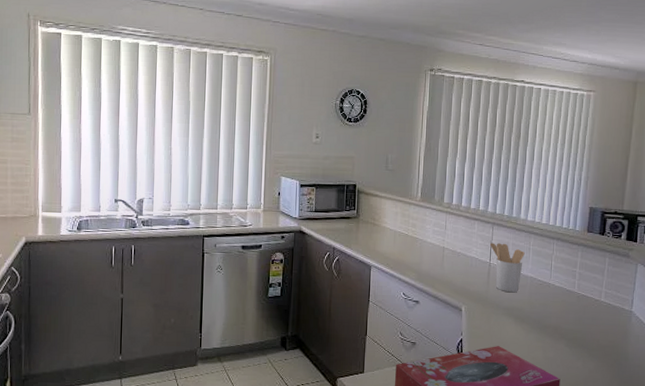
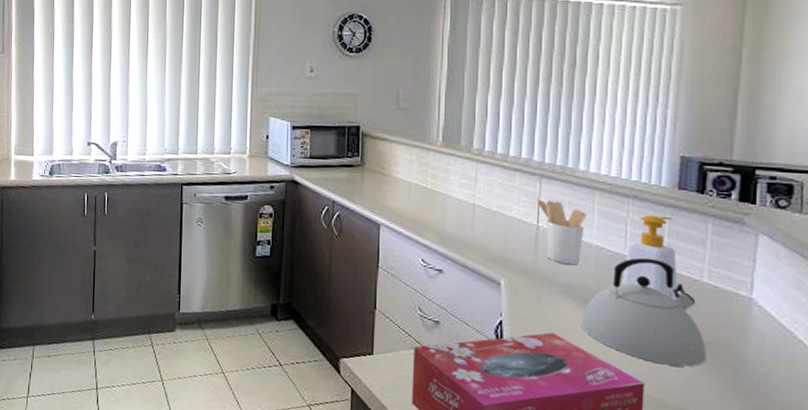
kettle: none [518,284,602,365] -> present [581,257,707,367]
soap bottle: none [547,252,585,314] -> present [621,215,678,298]

